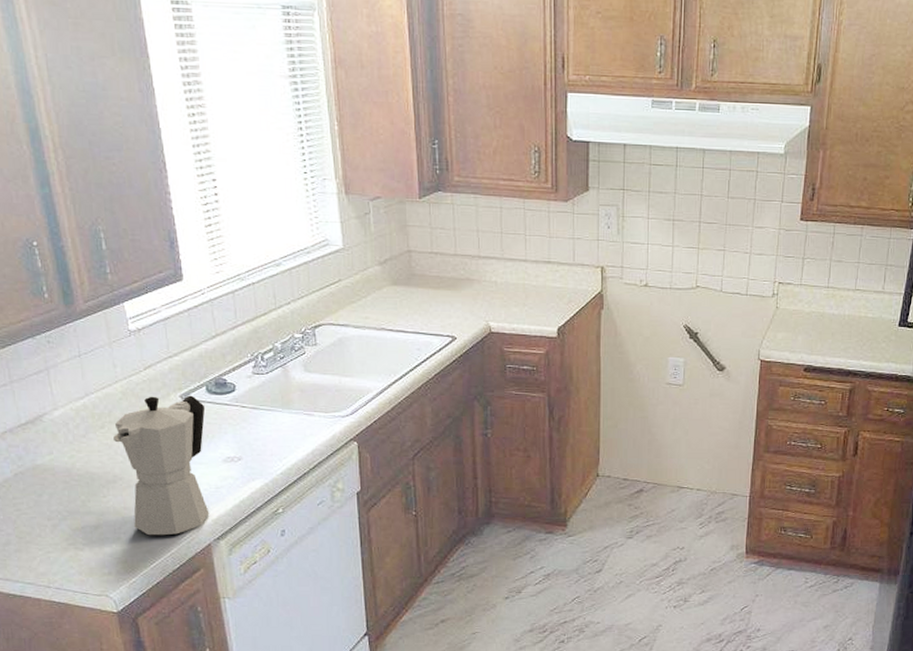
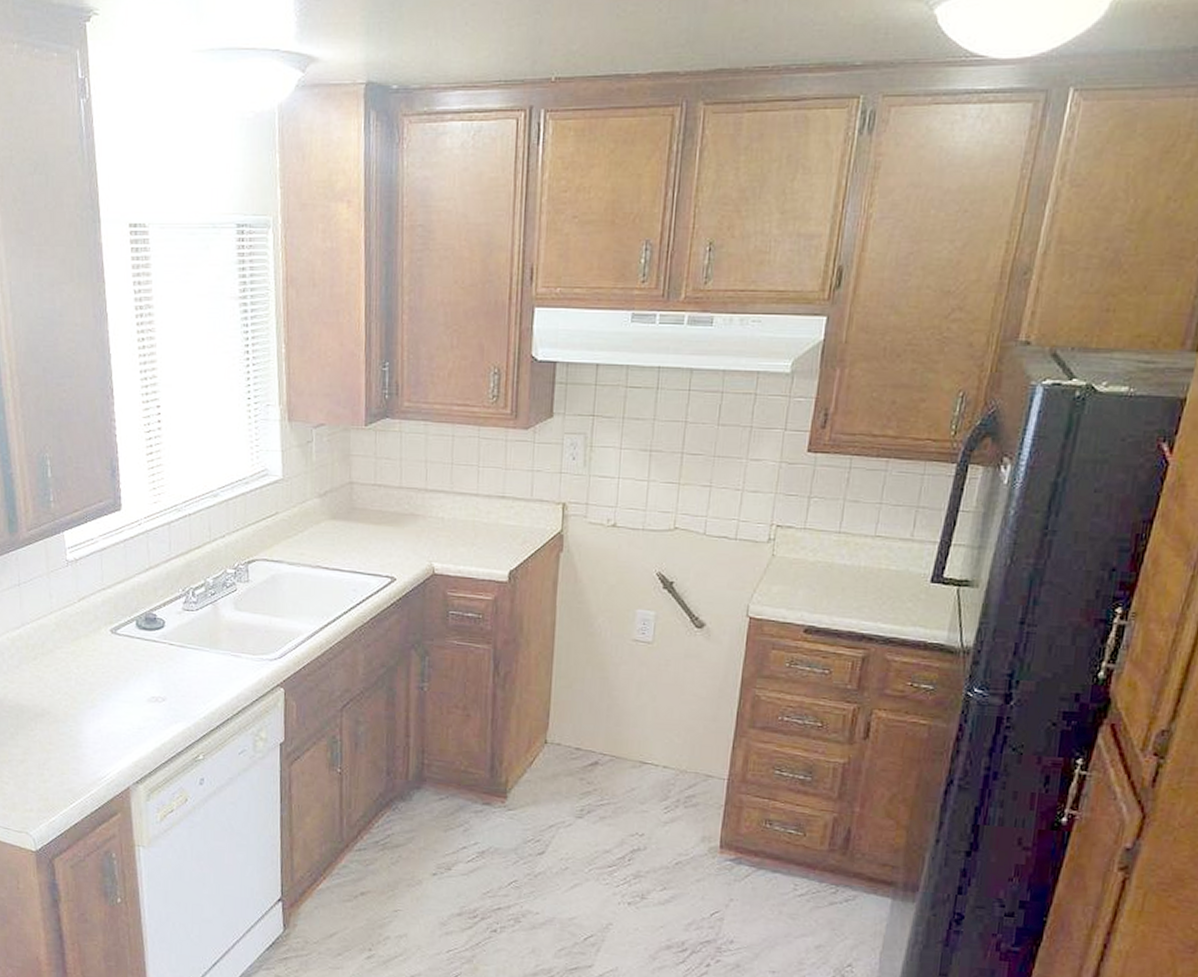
moka pot: present [113,395,210,536] -> none [45,629,134,776]

